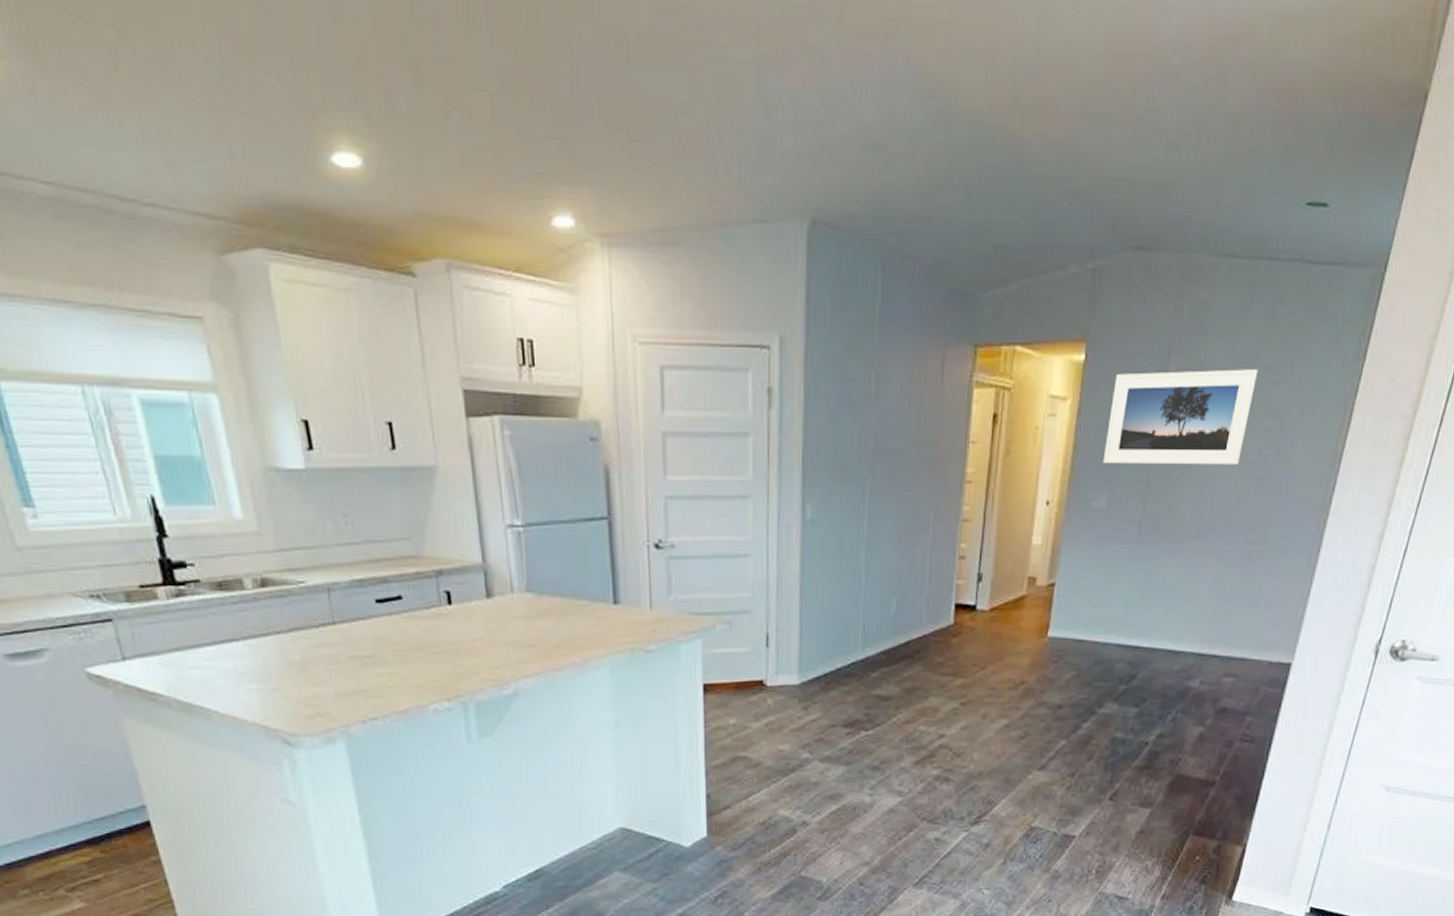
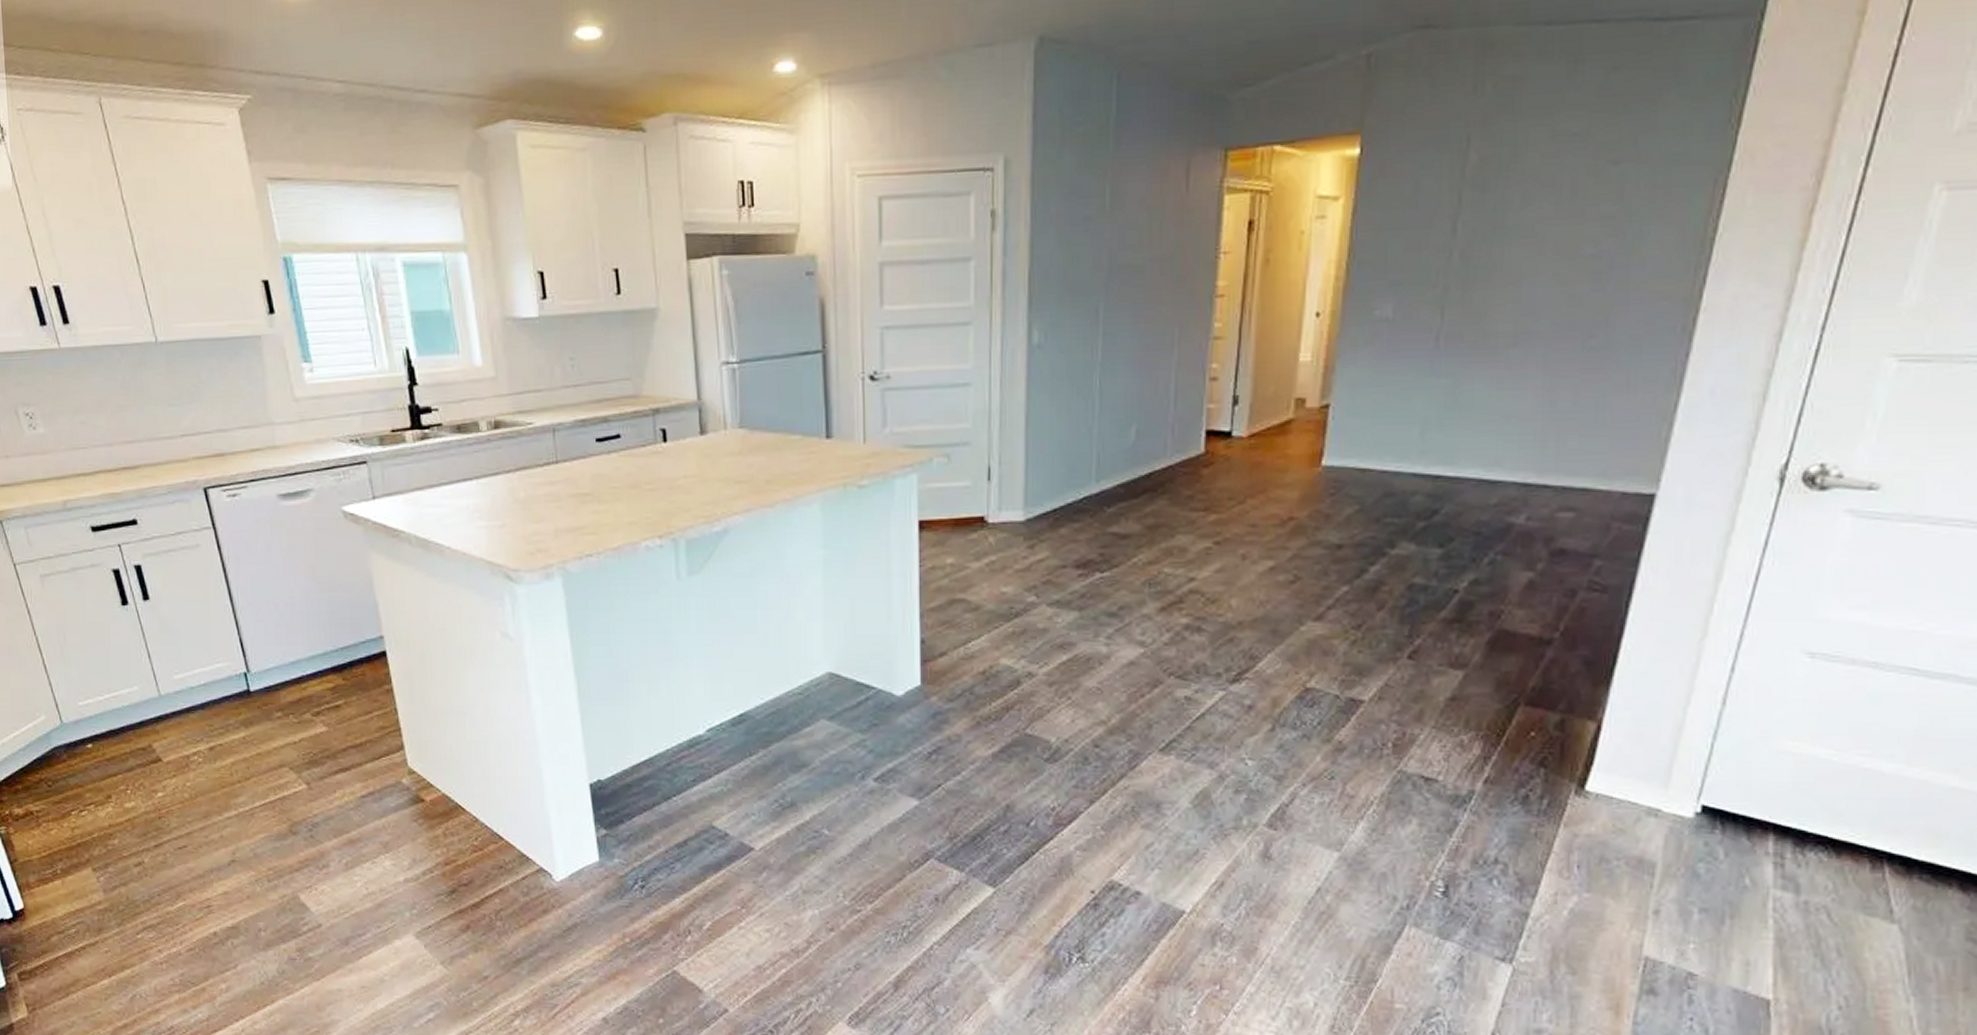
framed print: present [1103,369,1258,466] -> none [1386,148,1589,268]

